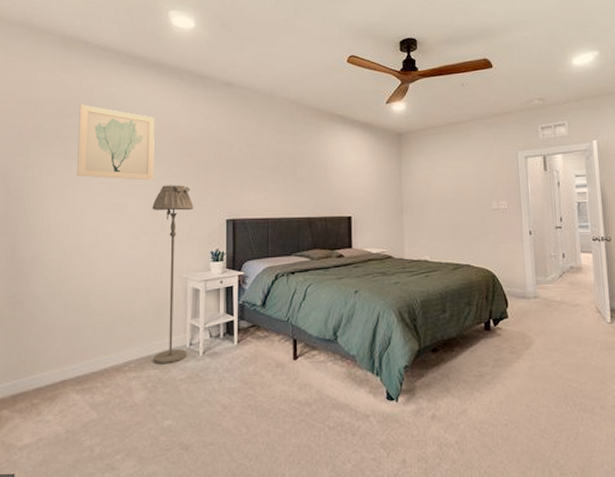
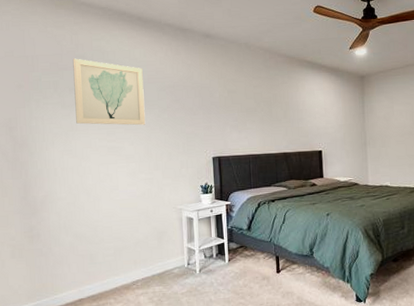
floor lamp: present [152,185,194,365] -> none [146,128,186,282]

